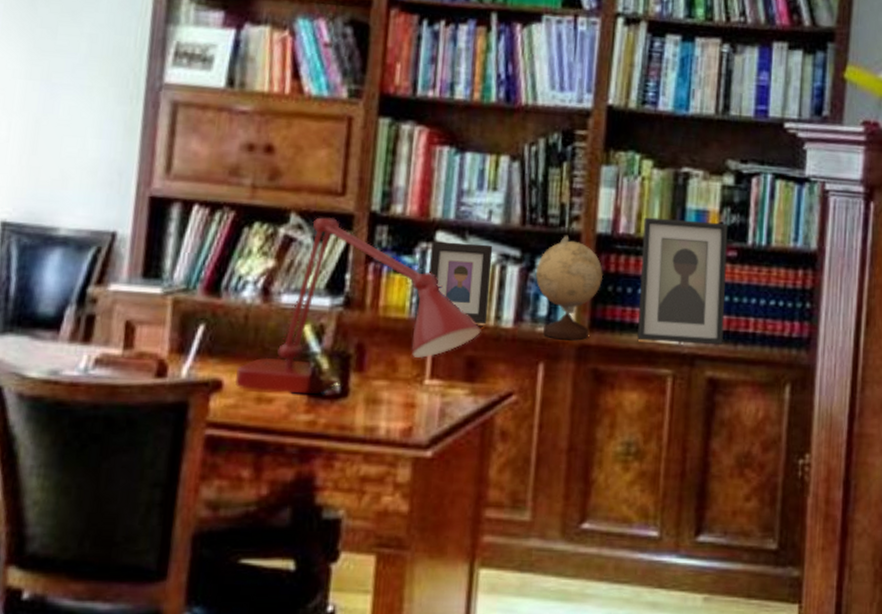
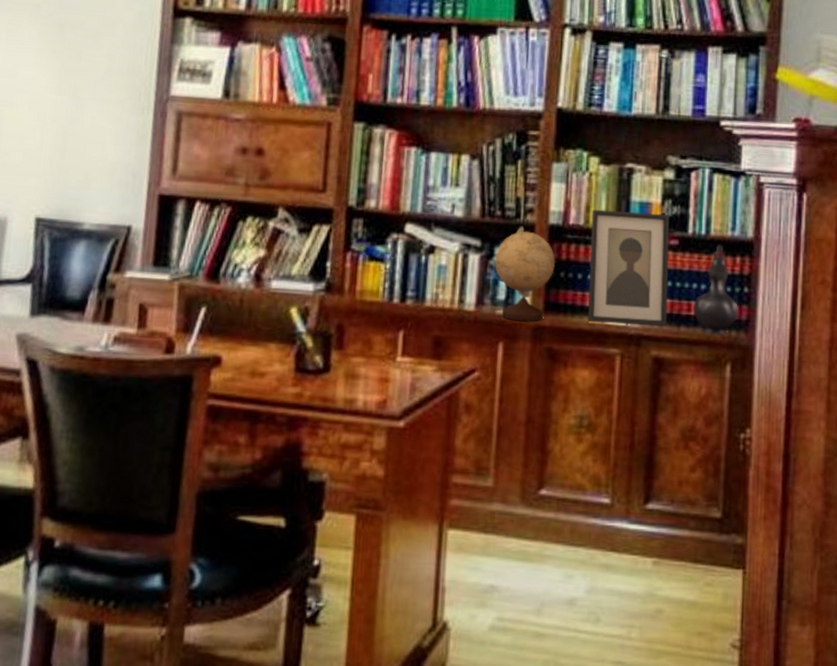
desk lamp: present [234,217,481,395] -> none [232,211,447,370]
picture frame: present [429,241,493,325] -> none [400,232,456,308]
decorative vase: none [751,257,800,354] -> present [693,245,739,335]

